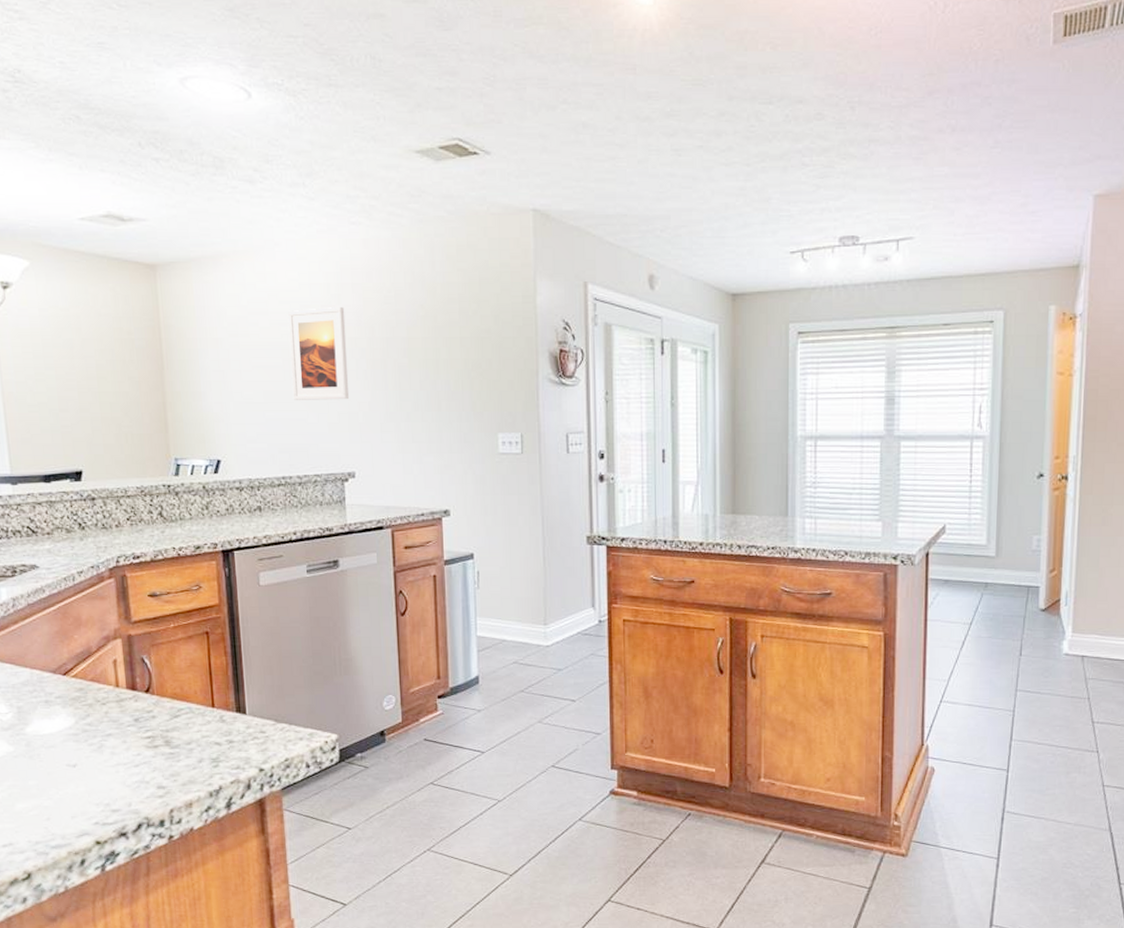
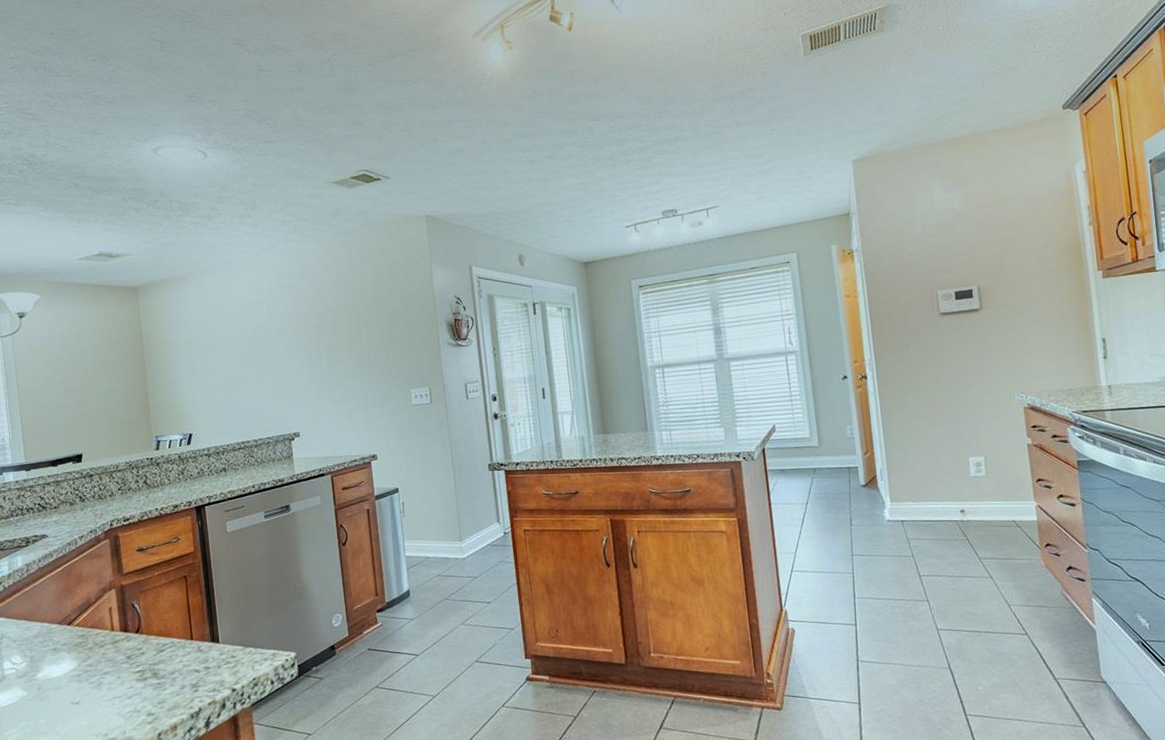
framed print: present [288,306,350,400] -> none [241,304,292,380]

